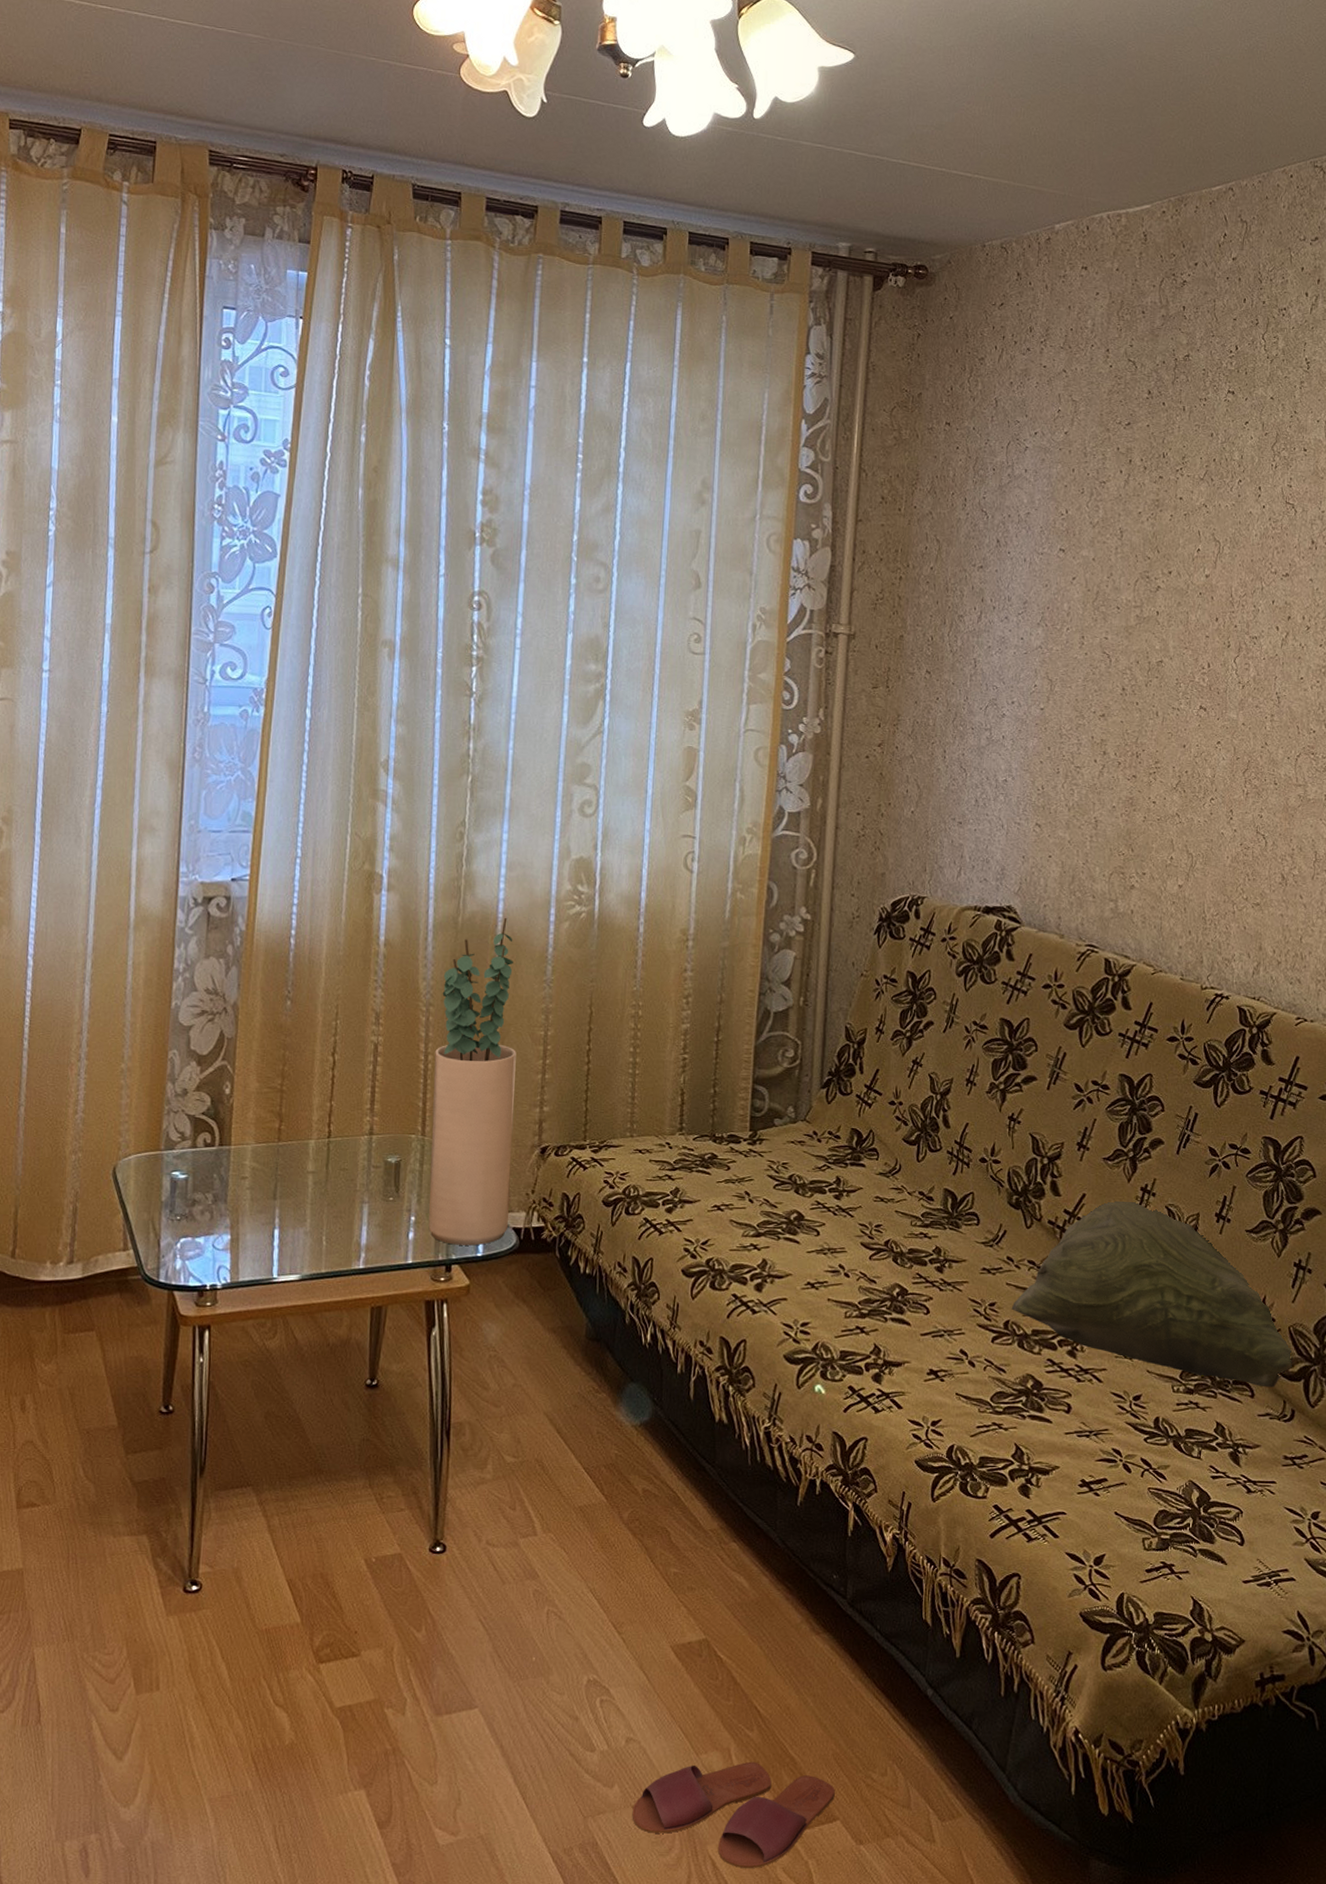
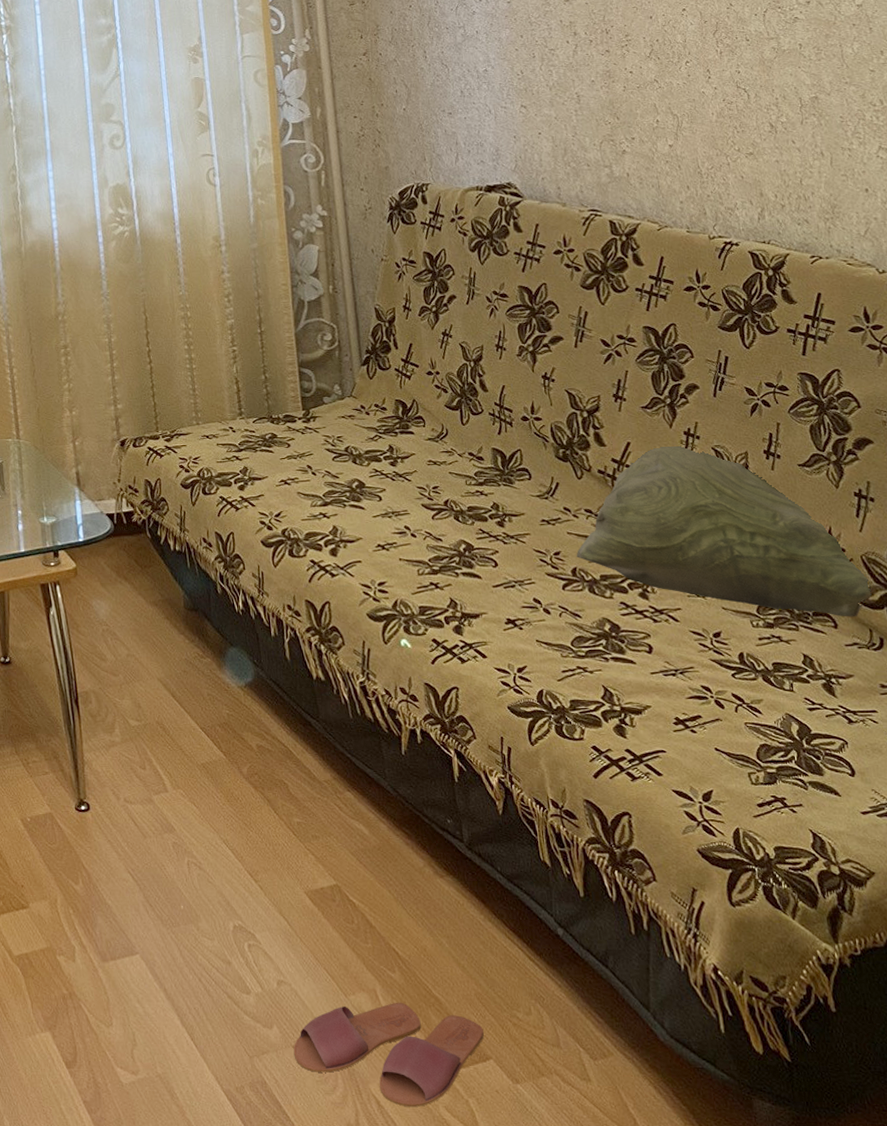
vase: present [428,917,517,1246] -> none [16,243,102,533]

